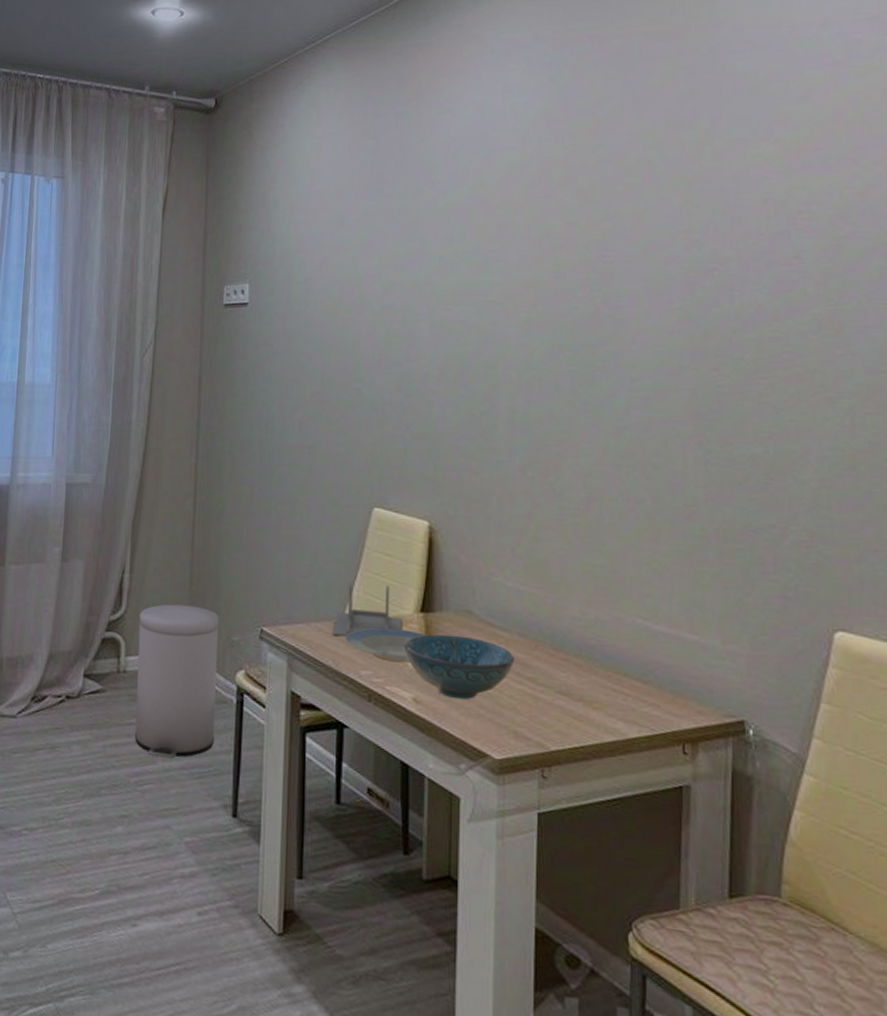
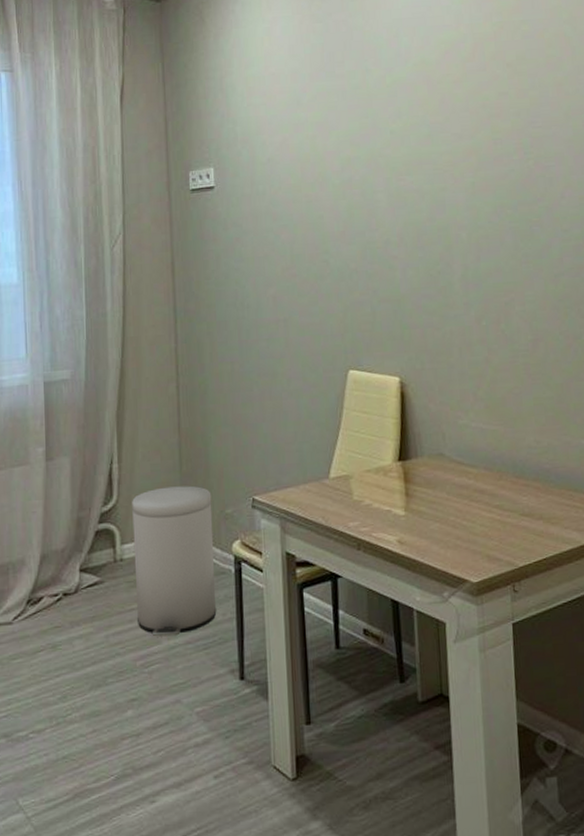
napkin holder: present [331,582,403,636] -> none [319,440,384,494]
plate: present [345,627,428,664] -> none [332,479,407,511]
decorative bowl: present [404,634,515,700] -> none [386,477,484,535]

